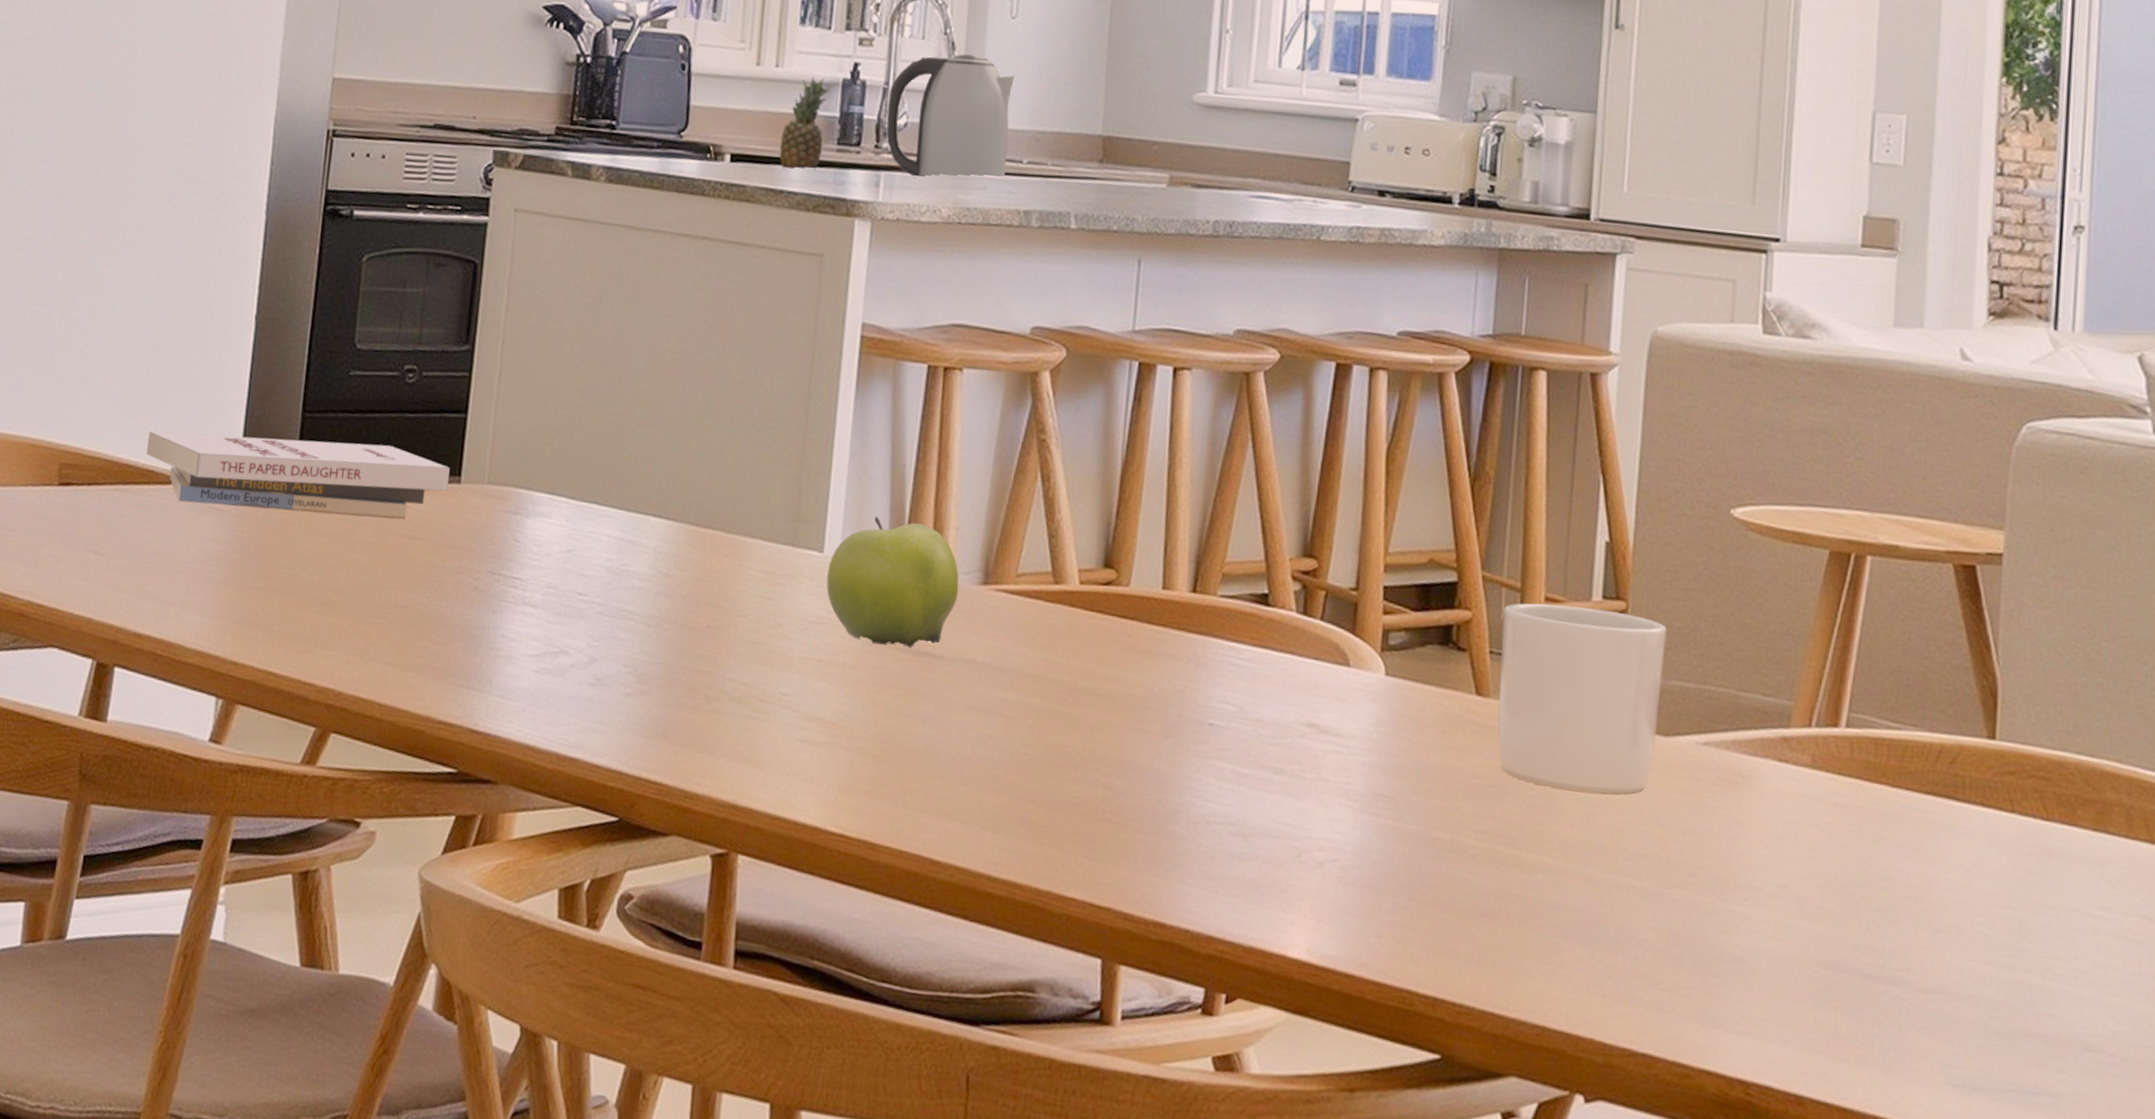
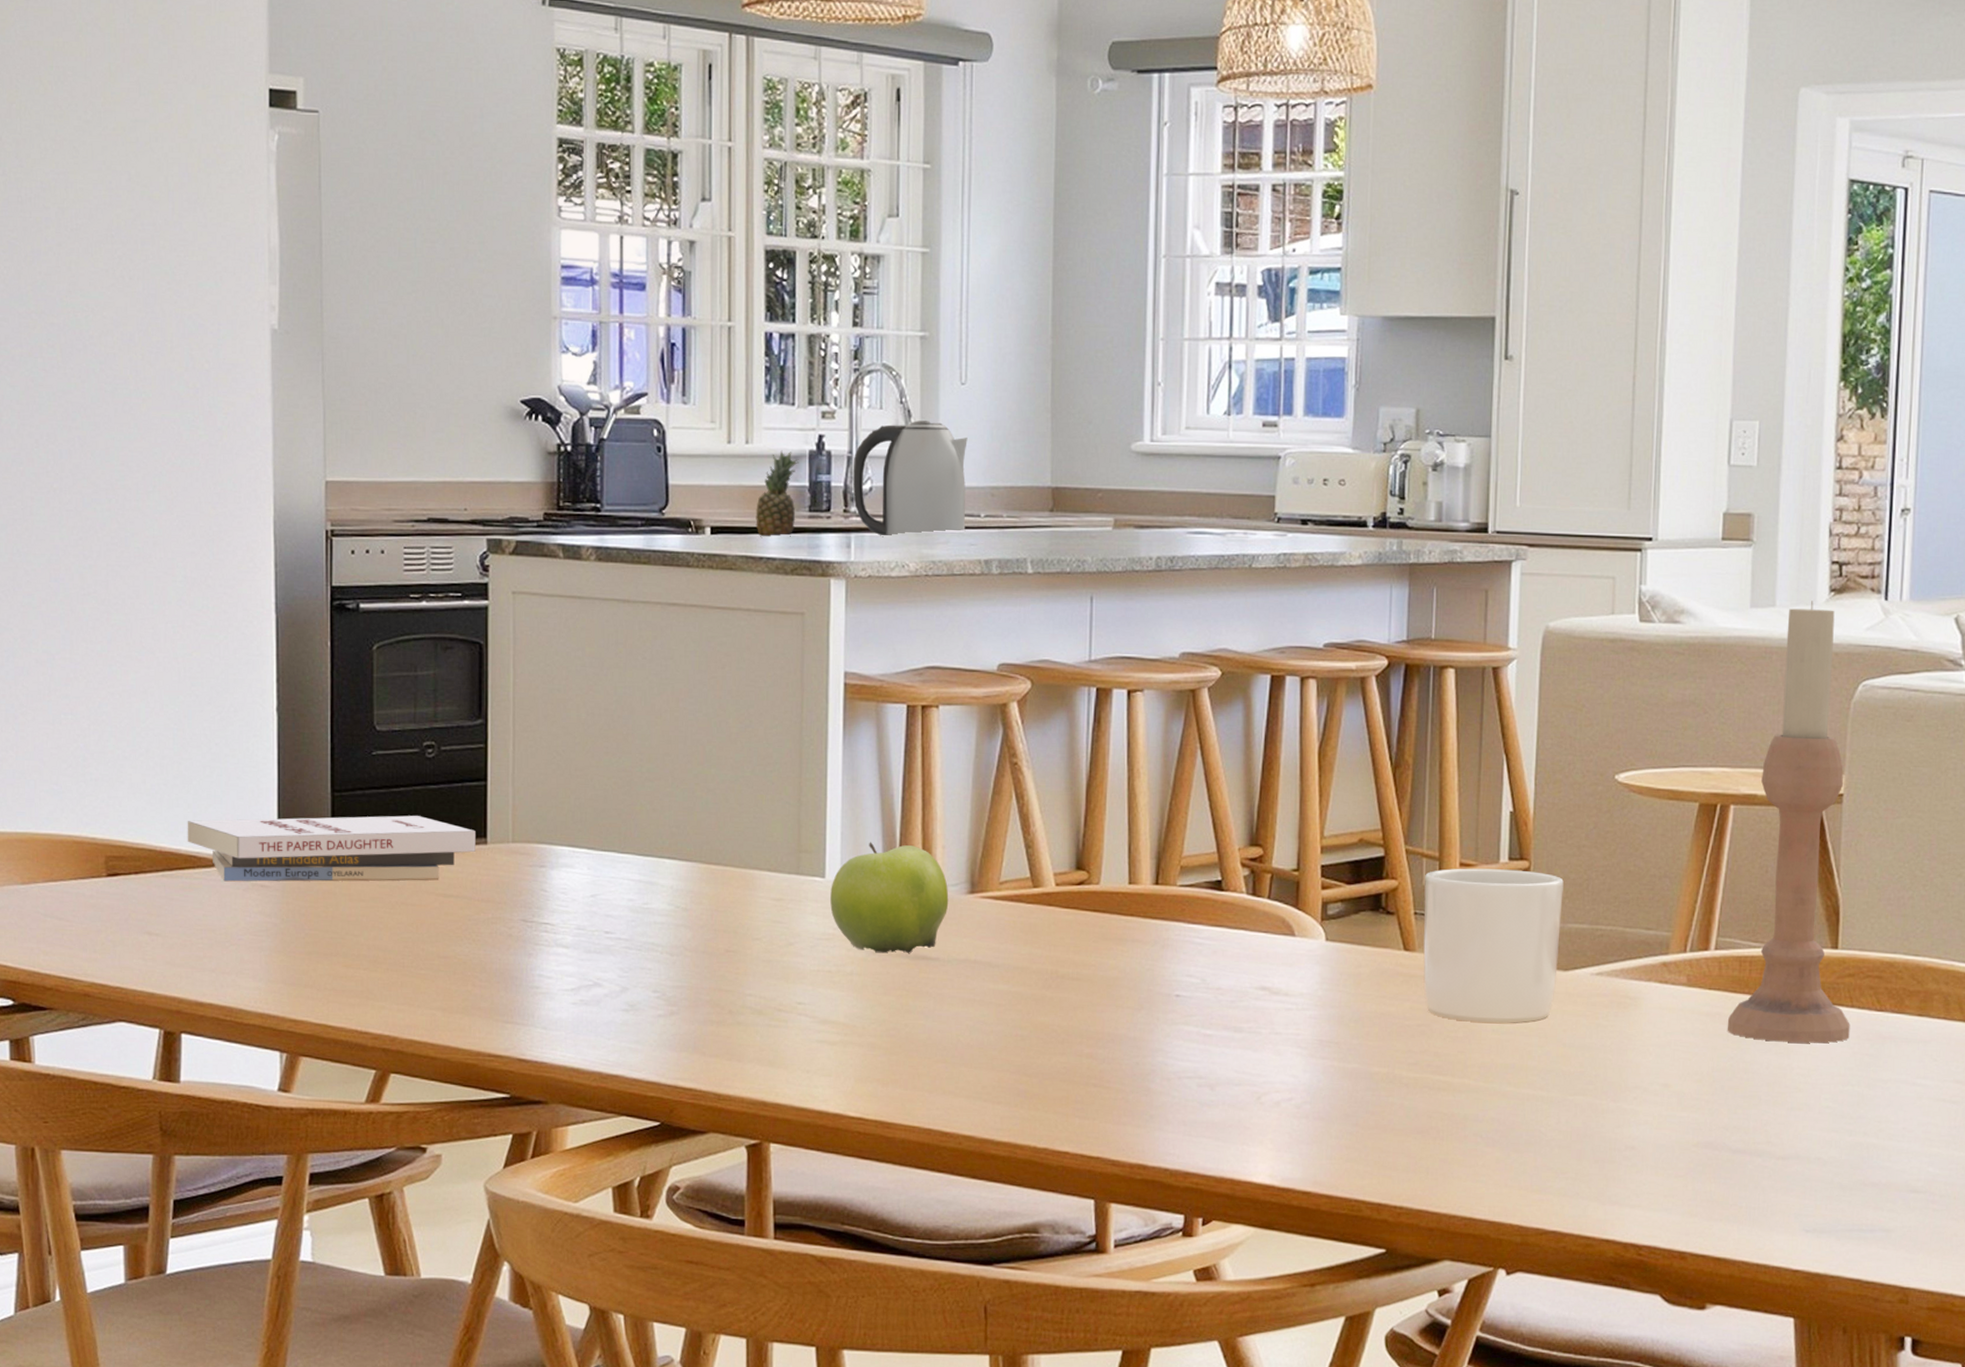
candlestick: none [1859,324,2010,854] -> present [1727,601,1850,1043]

